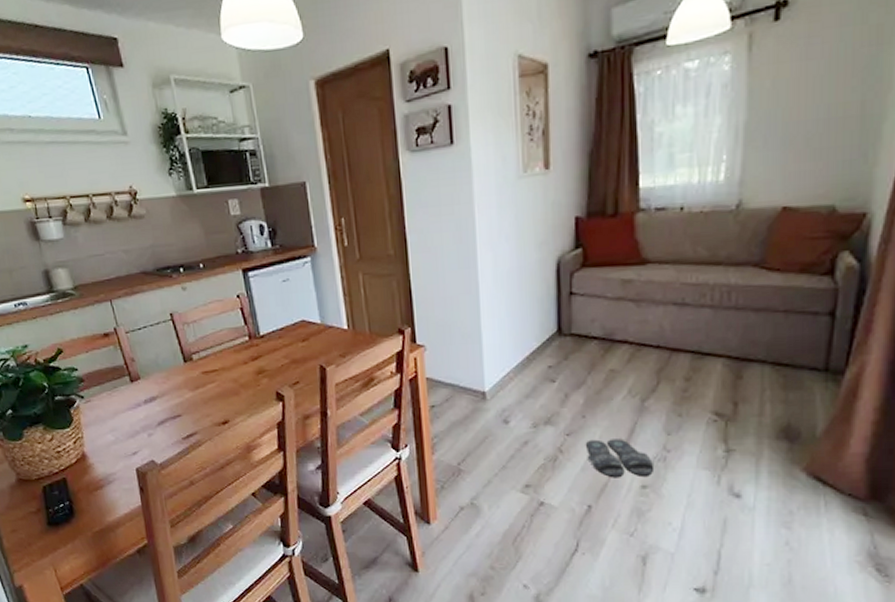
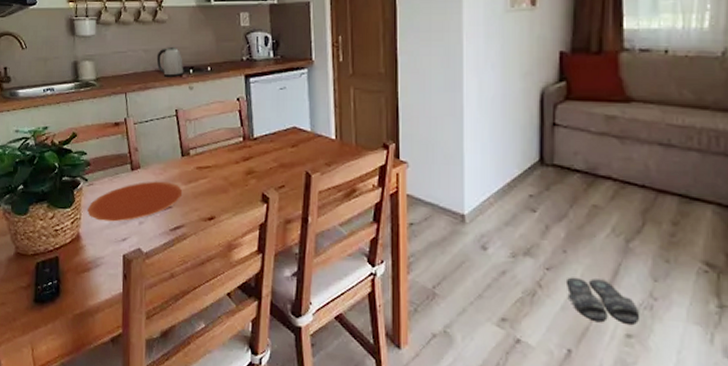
plate: none [89,390,190,437] -> present [87,181,182,222]
kettle: none [139,244,174,279] -> present [156,46,184,77]

